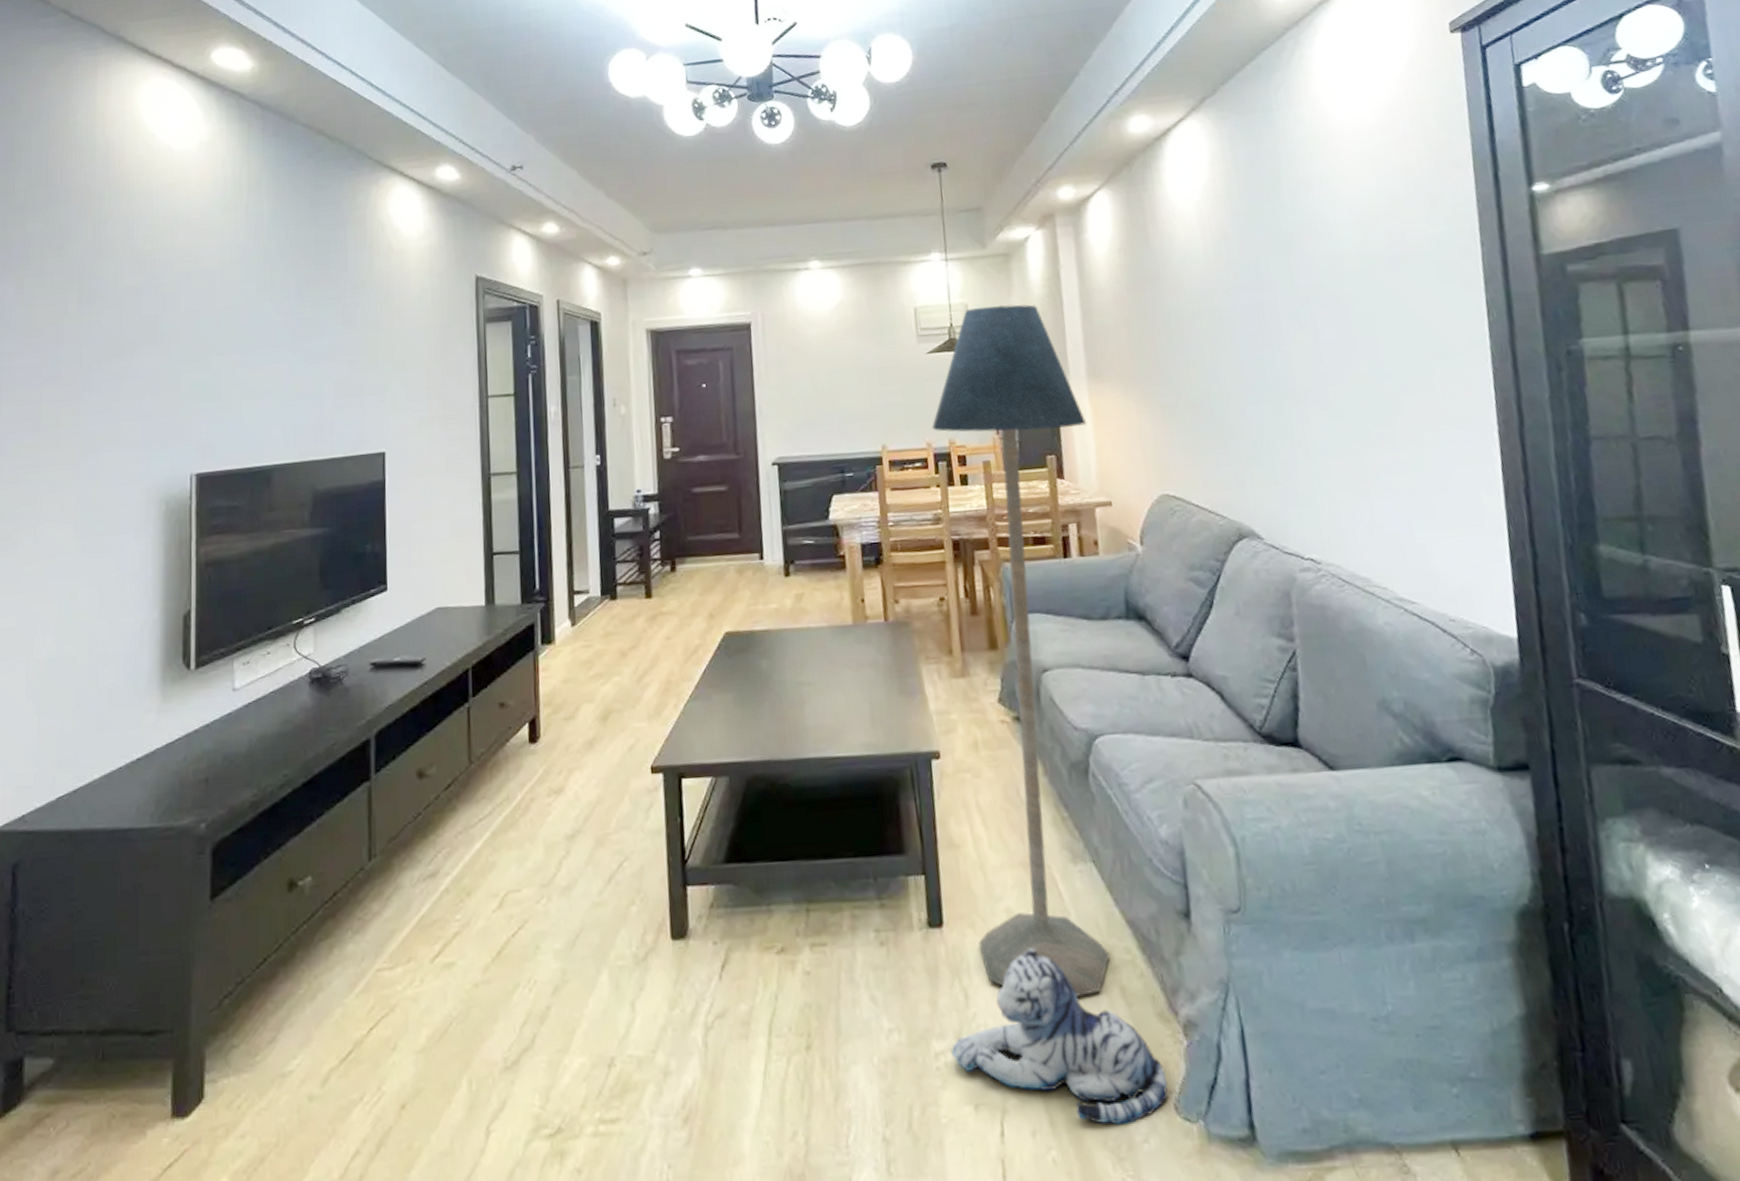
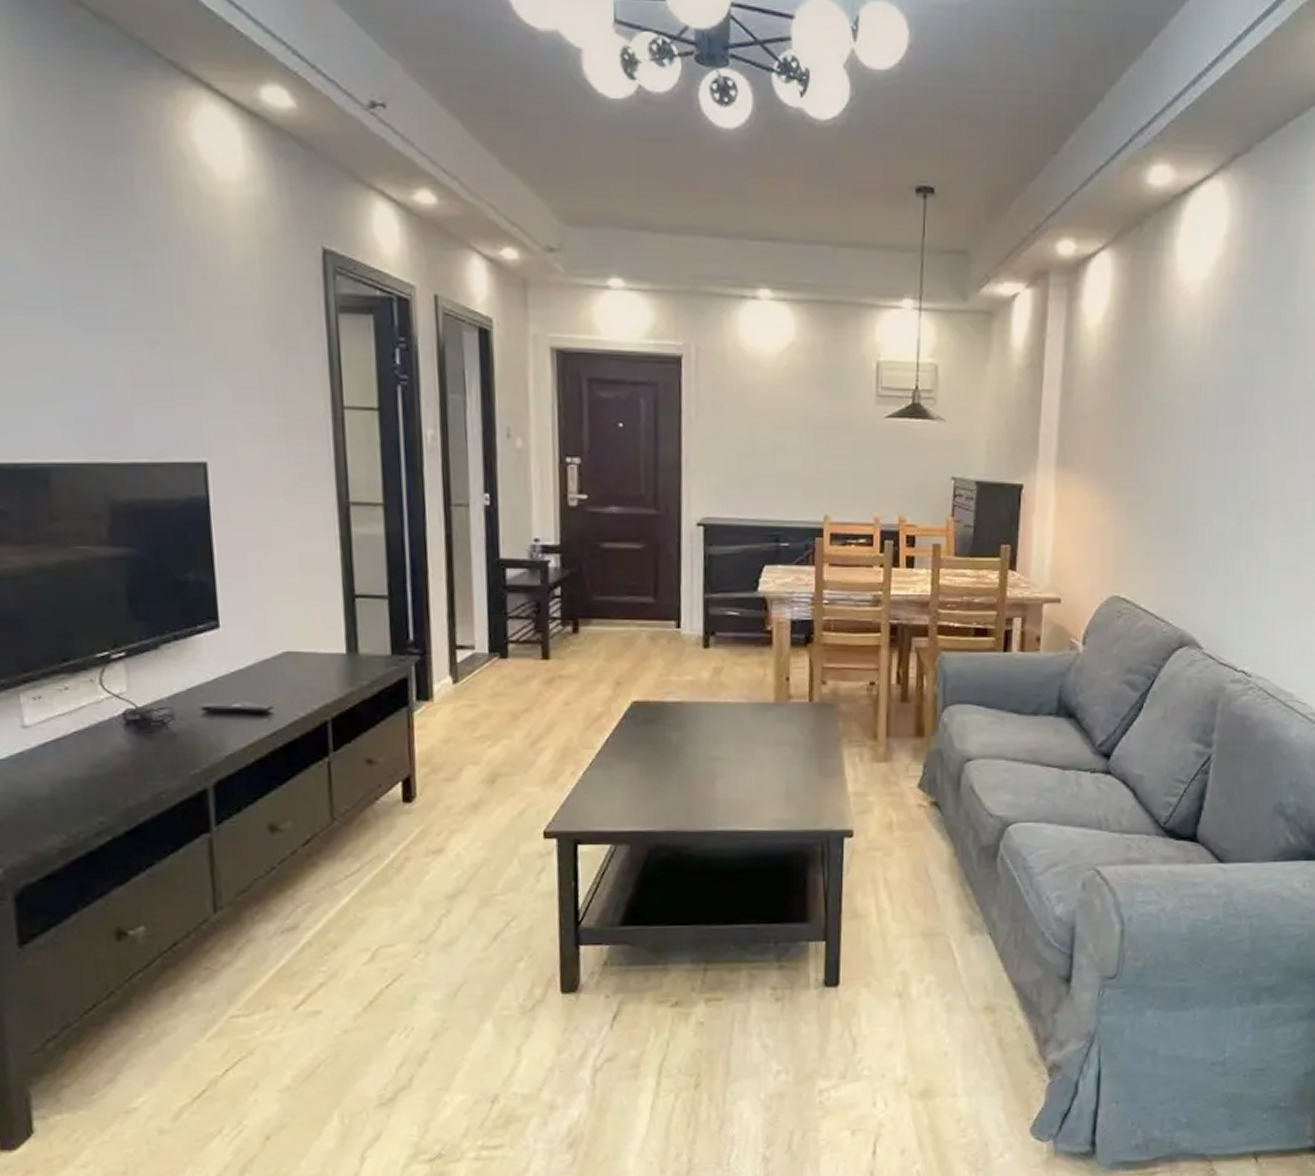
floor lamp: present [931,304,1110,997] -> none [871,371,1049,1045]
plush toy: present [950,948,1169,1126] -> none [834,1005,1028,1145]

